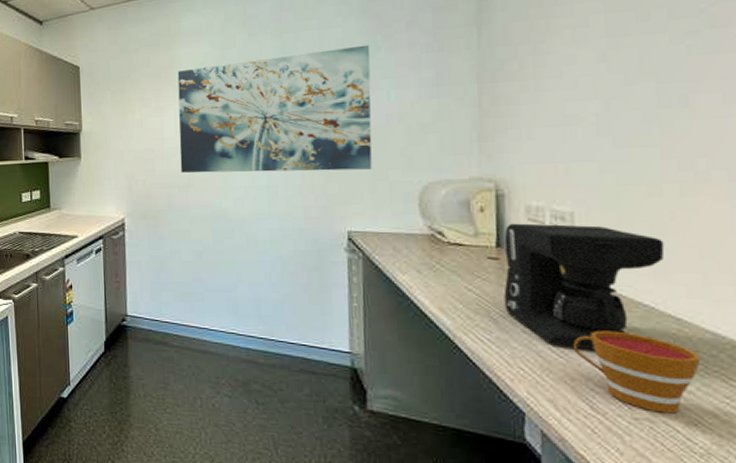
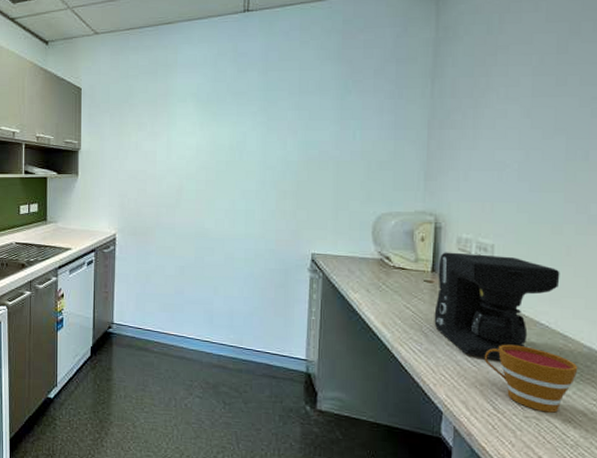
wall art: present [177,44,372,173] -> none [170,88,342,199]

